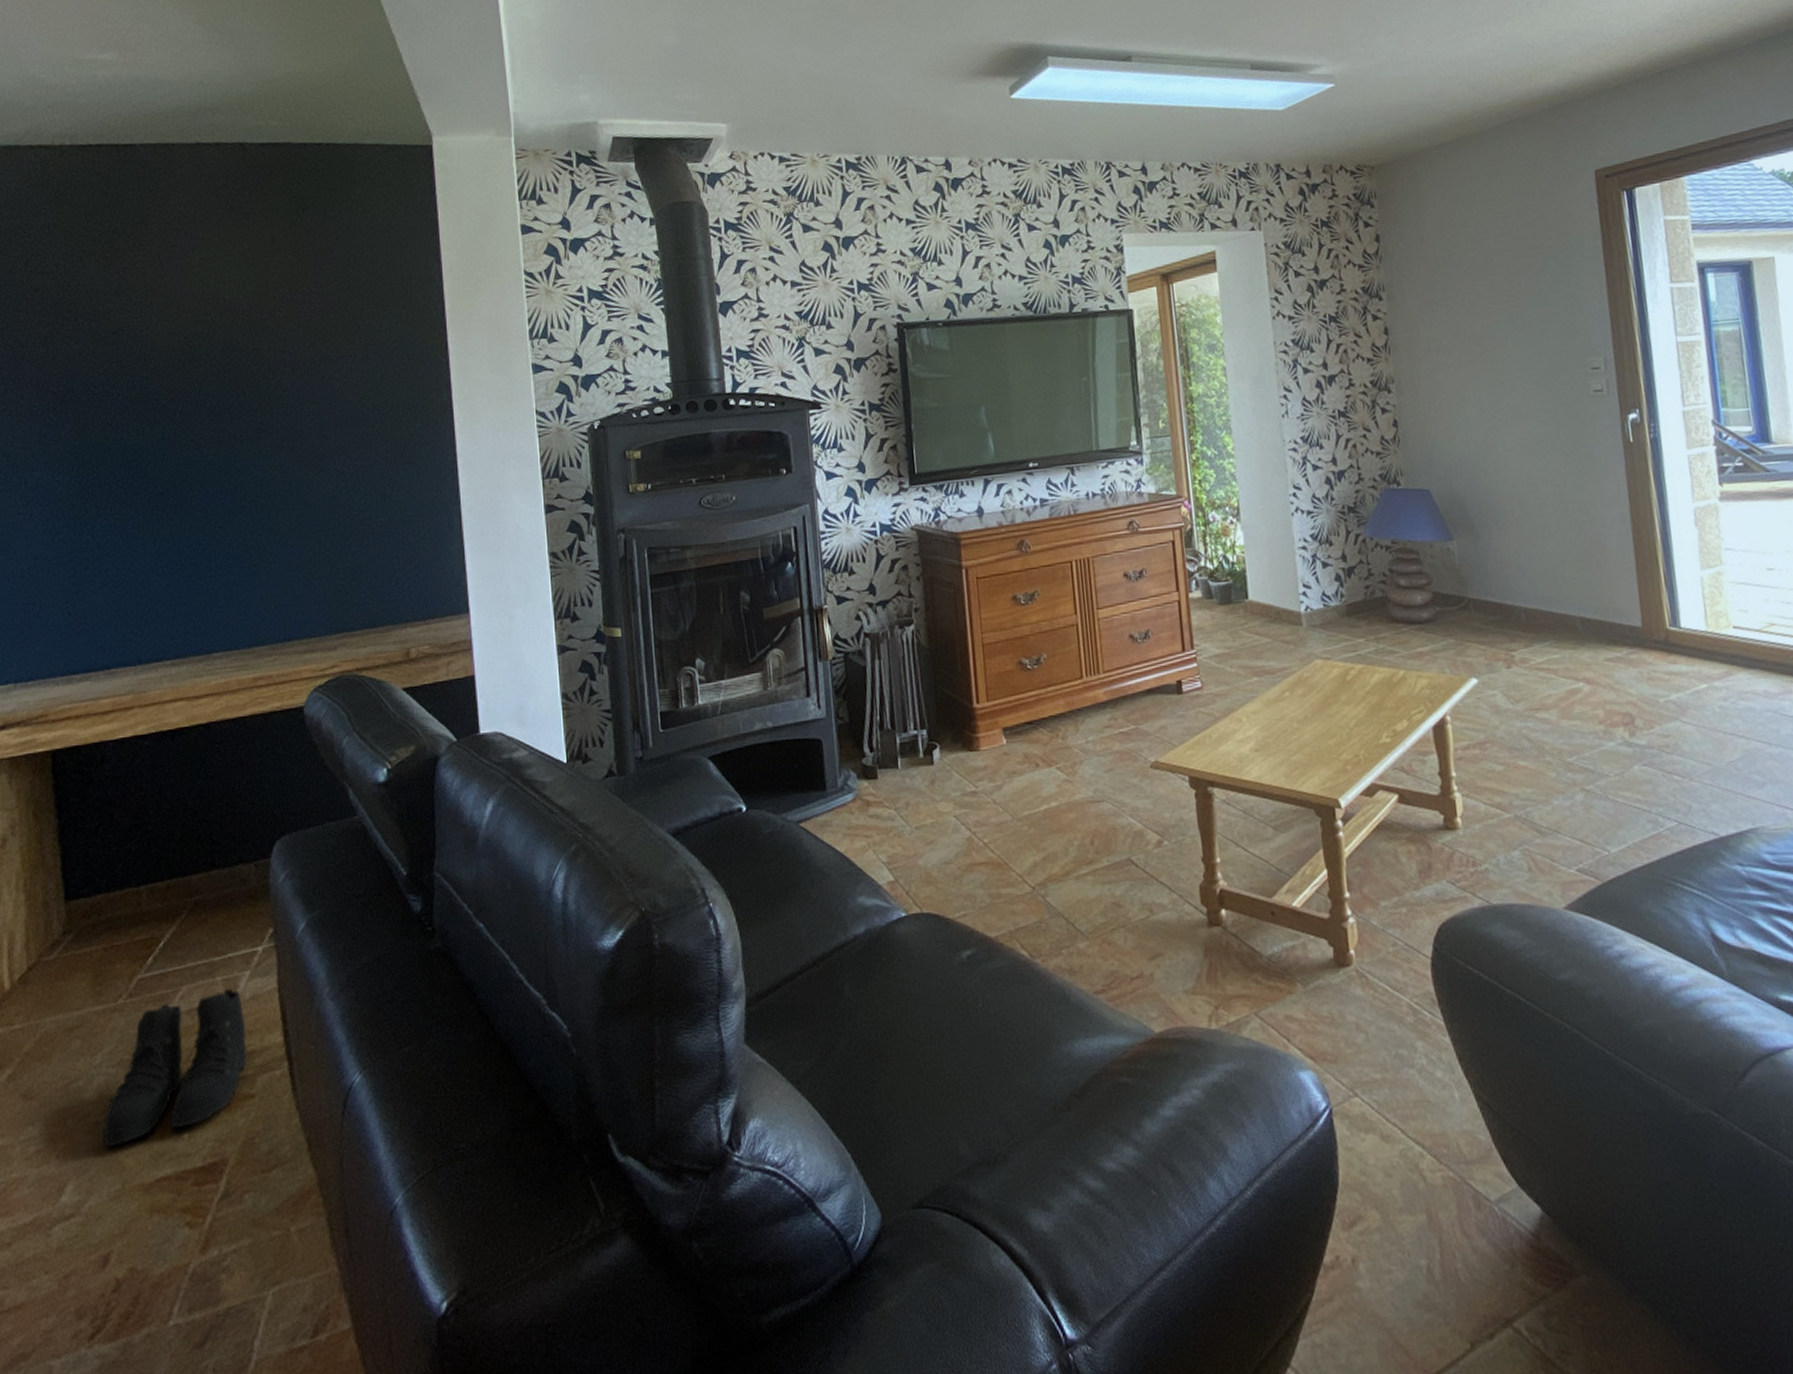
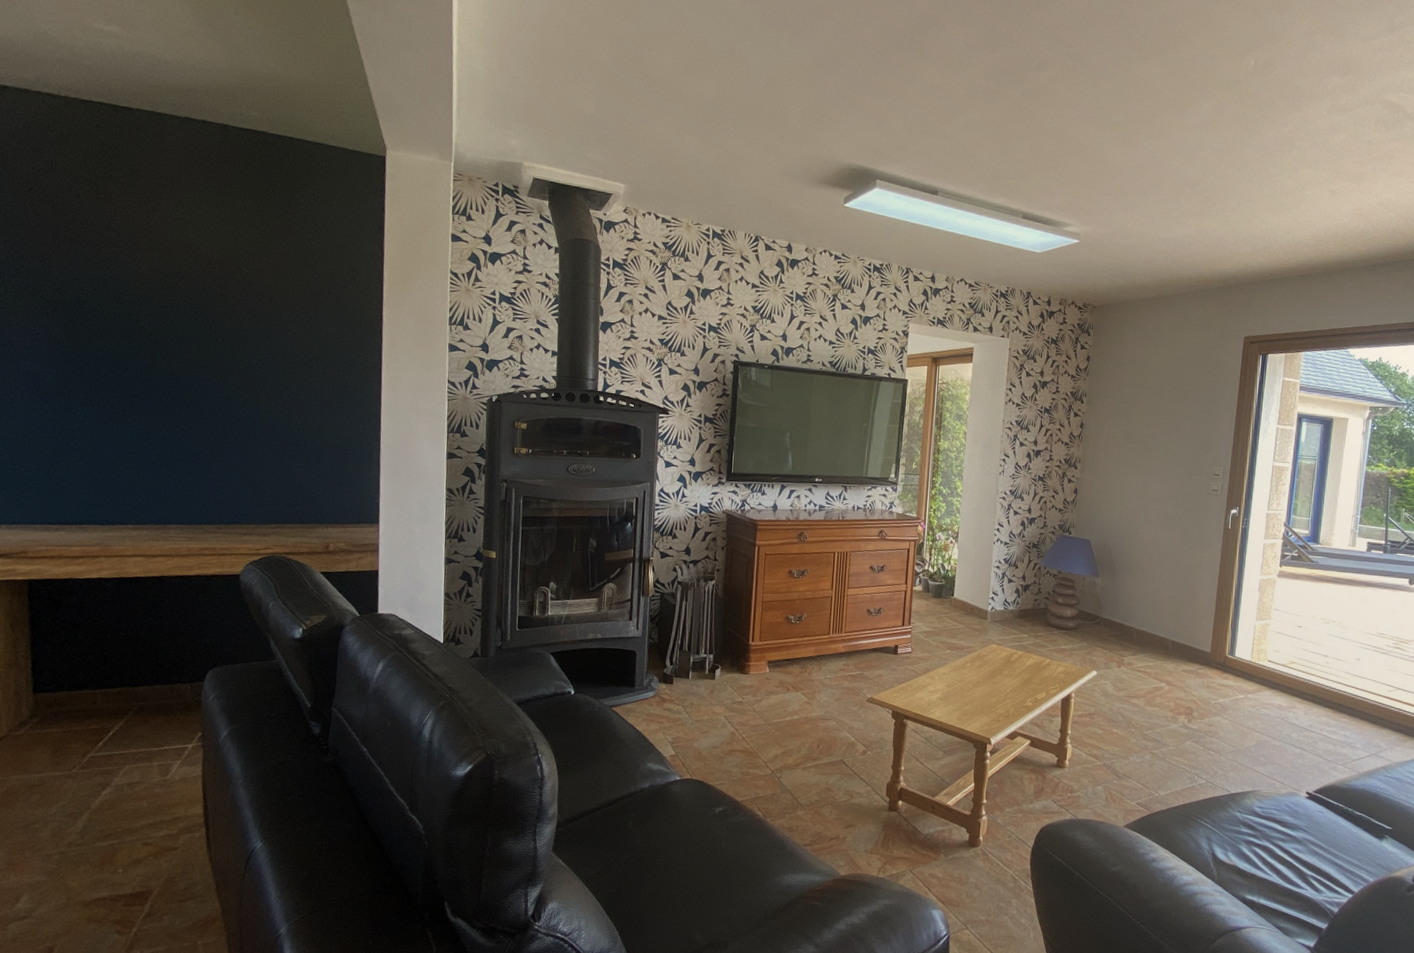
boots: present [102,989,247,1146] -> none [53,772,174,872]

